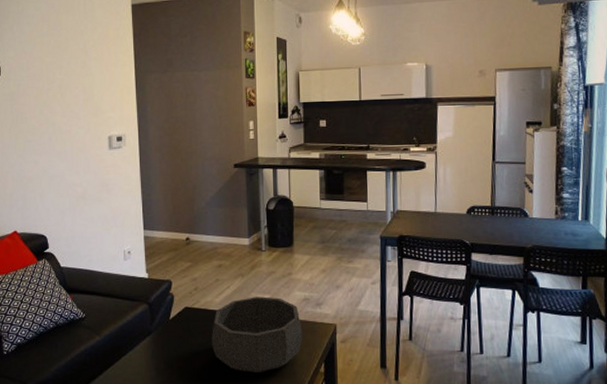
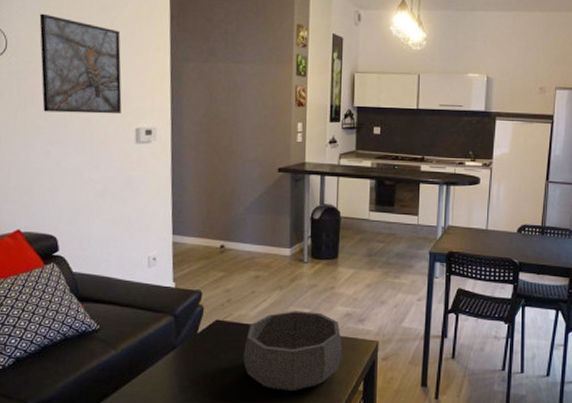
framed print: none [26,42,96,127] -> present [39,13,122,114]

